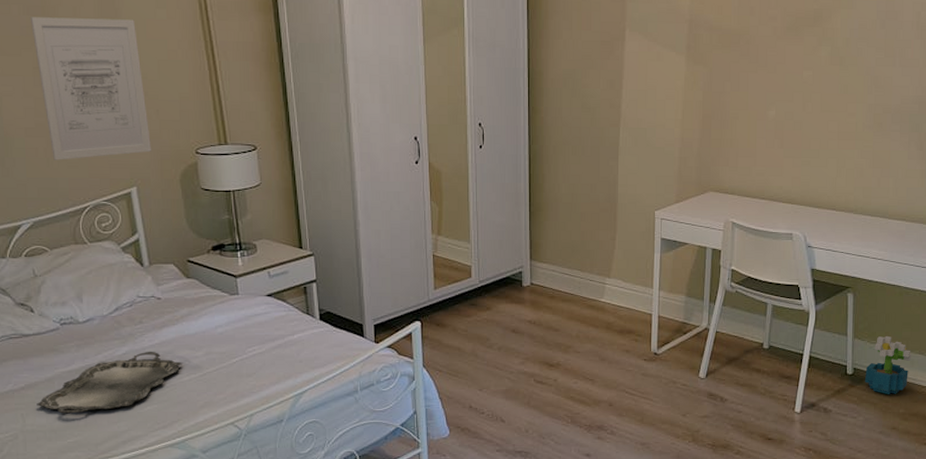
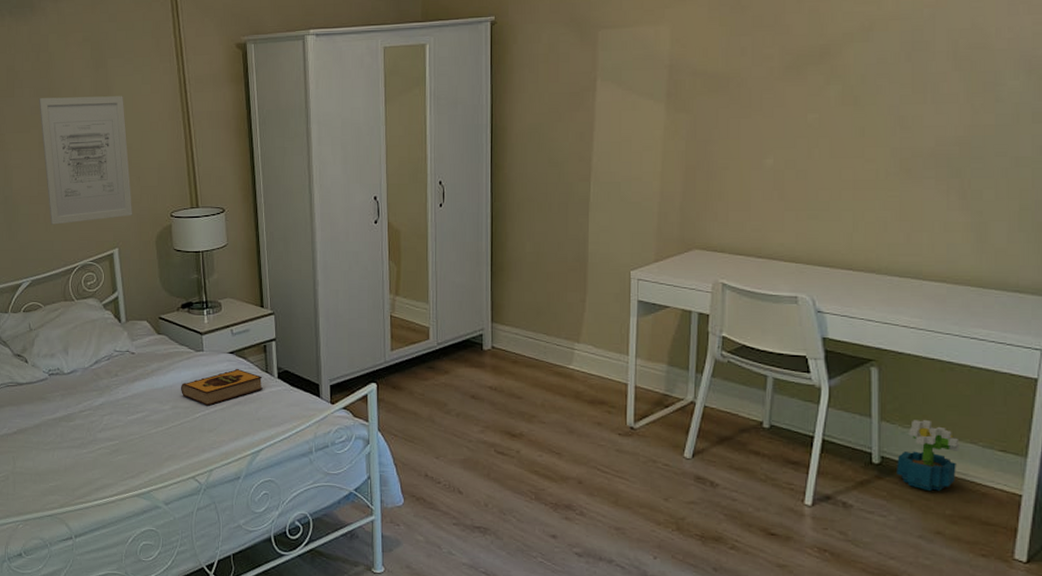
serving tray: present [36,351,182,414] -> none [26,403,151,459]
hardback book: none [215,311,304,350] -> present [181,368,263,406]

